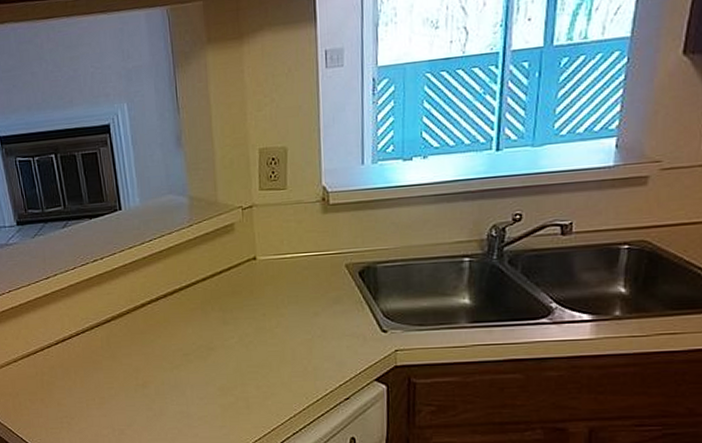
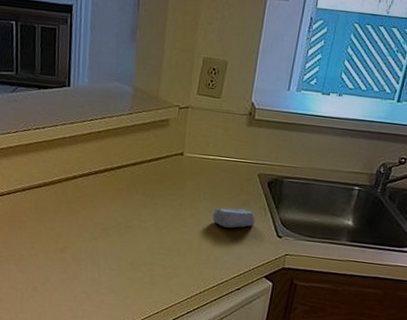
soap bar: none [302,307,352,331] -> present [212,208,255,228]

